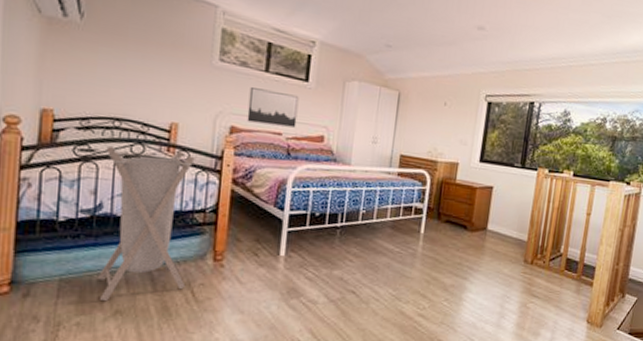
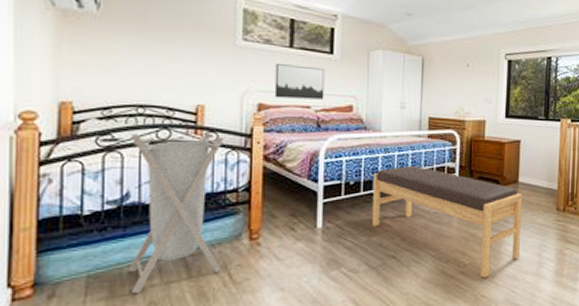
bench: none [334,202,490,322] -> present [372,166,523,277]

